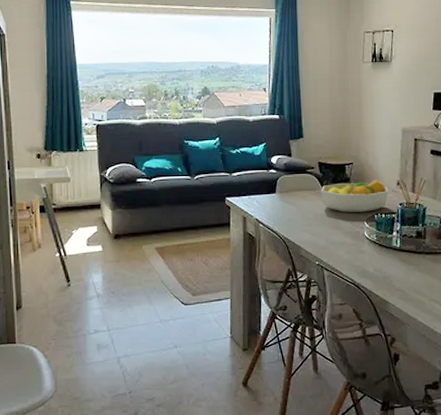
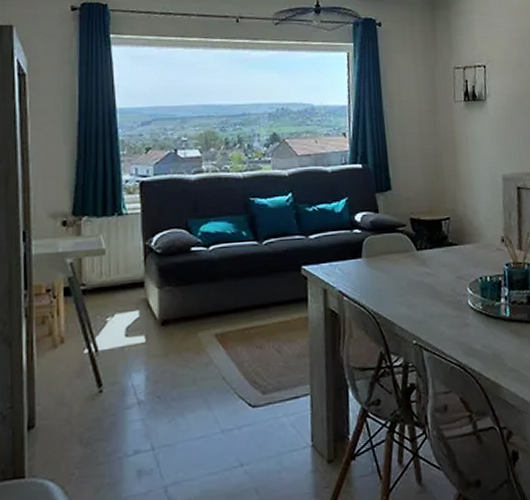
fruit bowl: present [320,179,389,213] -> none [414,236,493,278]

